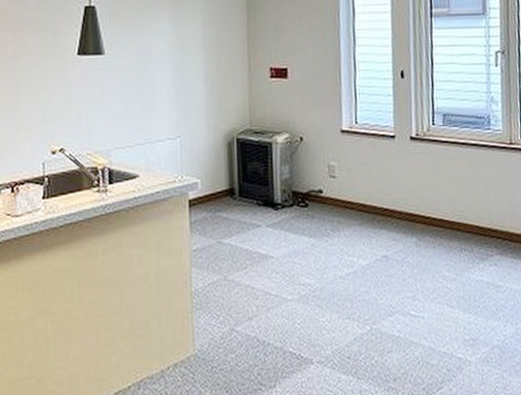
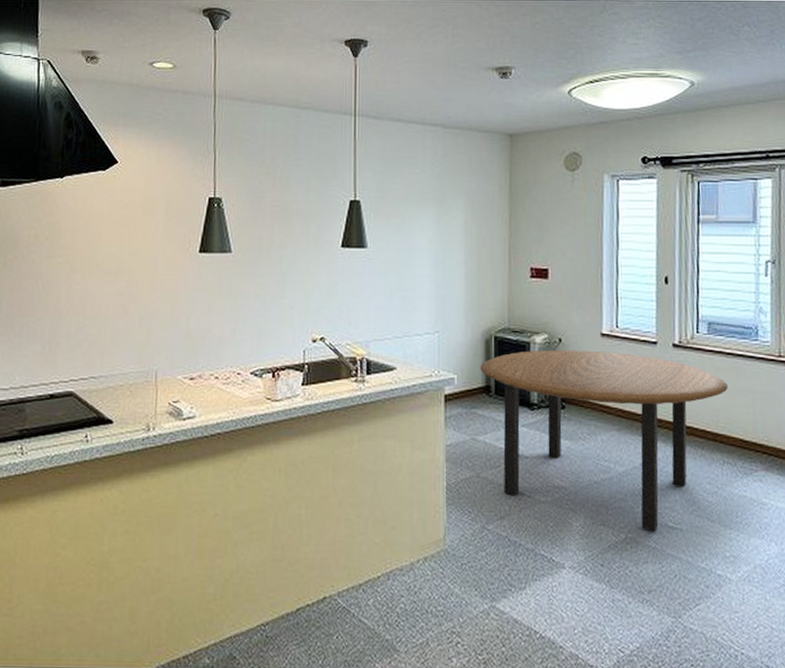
dining table: none [223,147,463,321] -> present [480,350,728,532]

